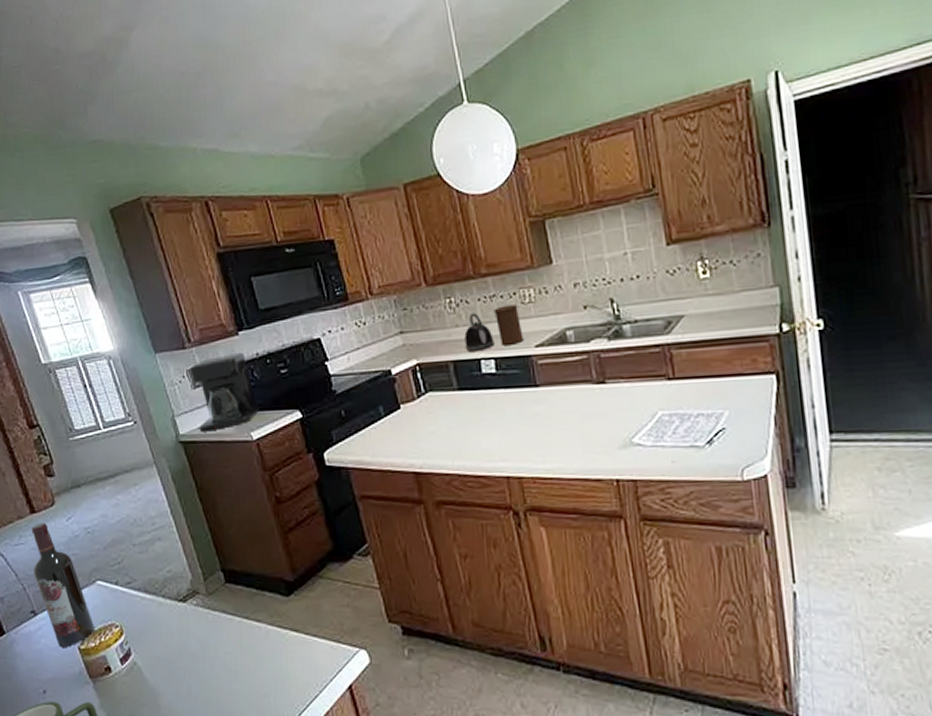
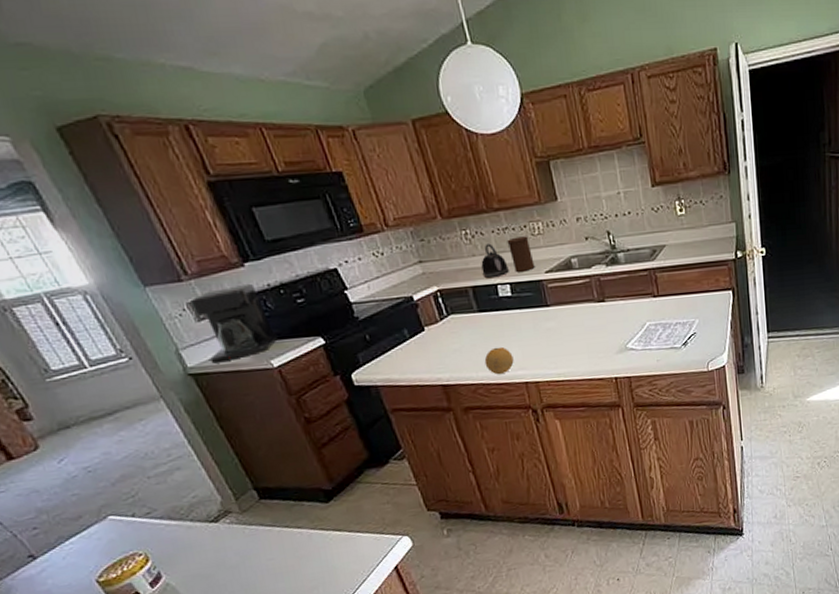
wine bottle: present [31,522,96,647] -> none [12,467,115,584]
fruit: none [462,432,495,466] -> present [484,346,514,375]

